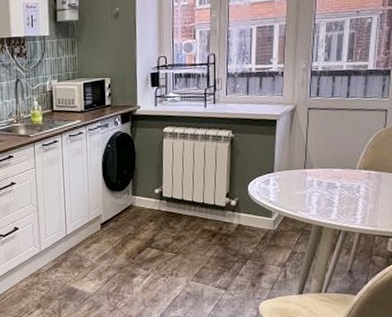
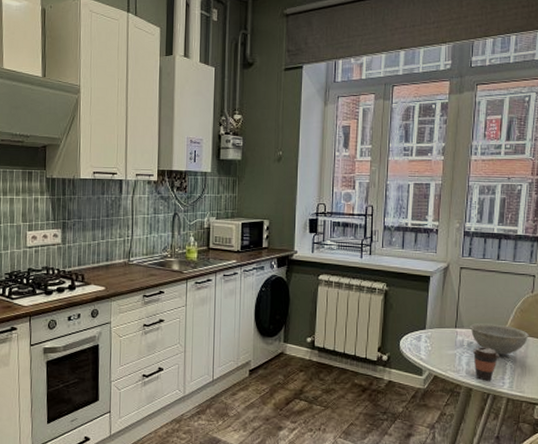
bowl: none [319,161,381,192] -> present [470,322,529,355]
coffee cup: none [322,185,350,218] -> present [472,347,499,381]

